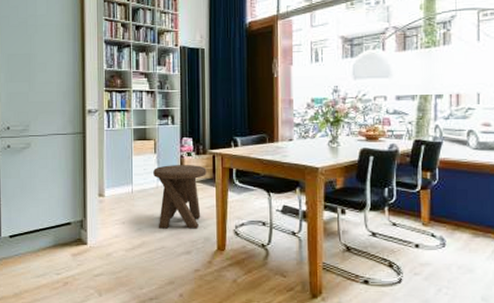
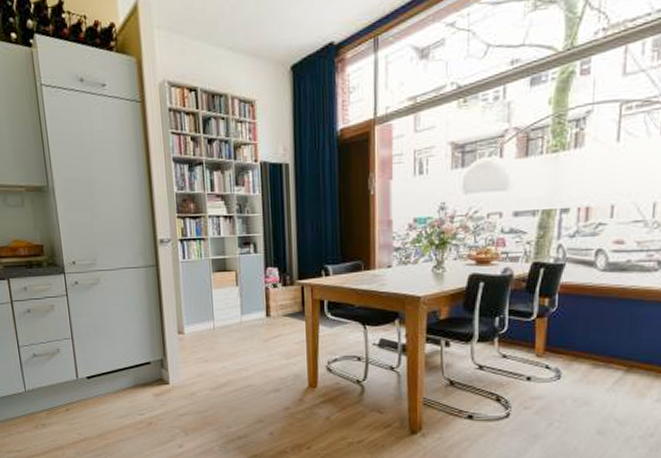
music stool: present [153,165,207,229] -> none [236,297,295,366]

